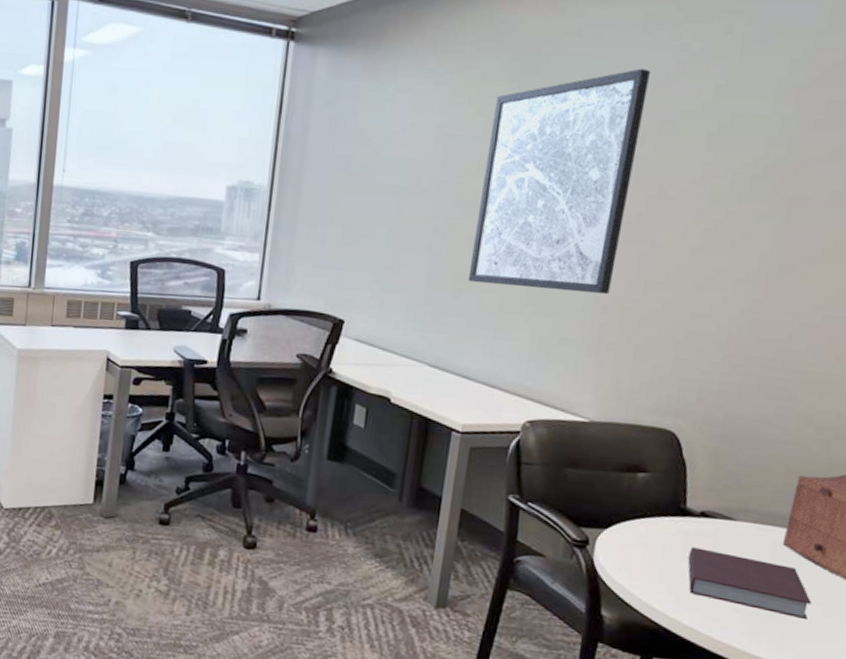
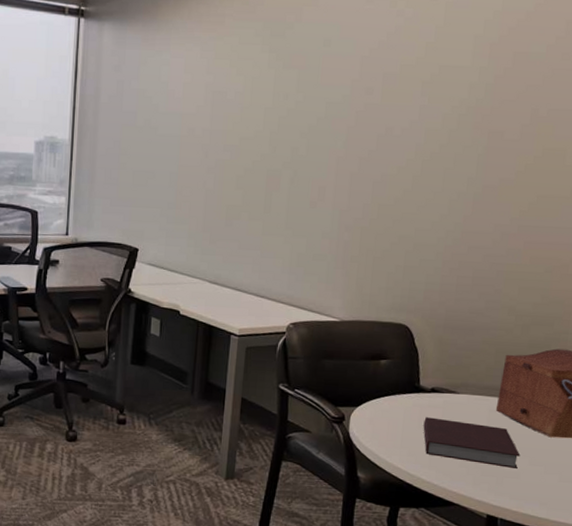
wall art: present [468,68,650,295] -> none [237,31,374,217]

